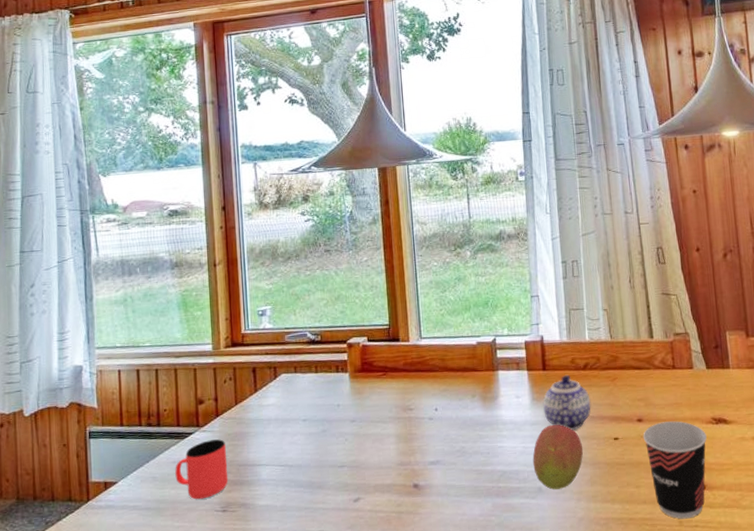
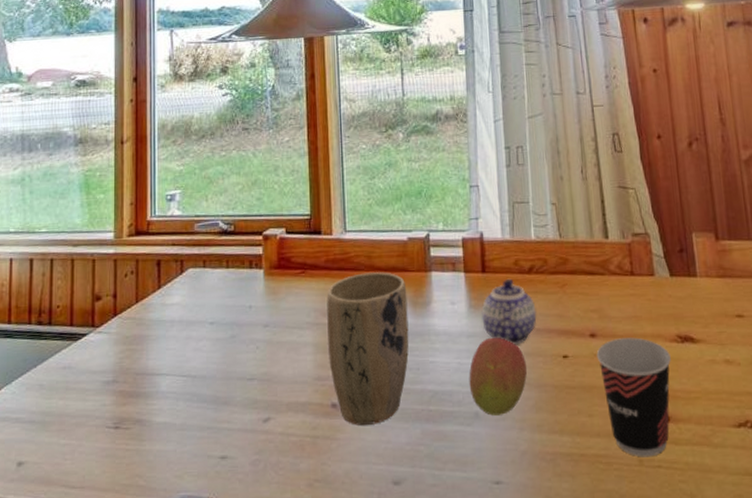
cup: present [175,439,228,500] -> none [65,342,123,413]
plant pot: none [406,372,480,502] -> present [327,272,409,425]

